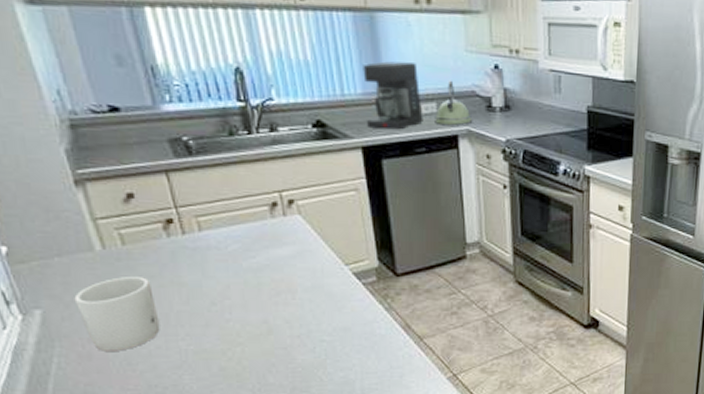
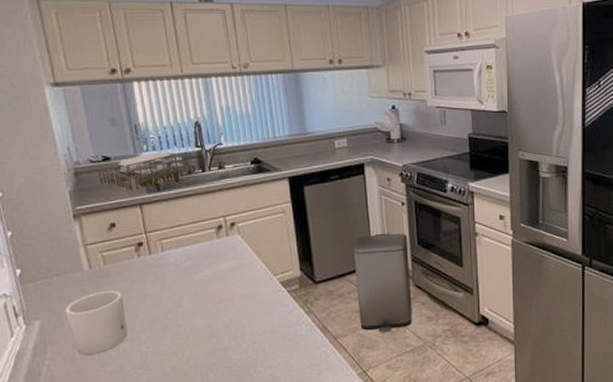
dish rack: none [105,104,224,154] -> present [99,151,184,192]
coffee maker: present [363,61,423,130] -> none [290,109,337,162]
kettle: present [435,80,472,126] -> none [345,120,375,157]
pedal bin: none [443,220,512,334] -> present [353,233,412,333]

